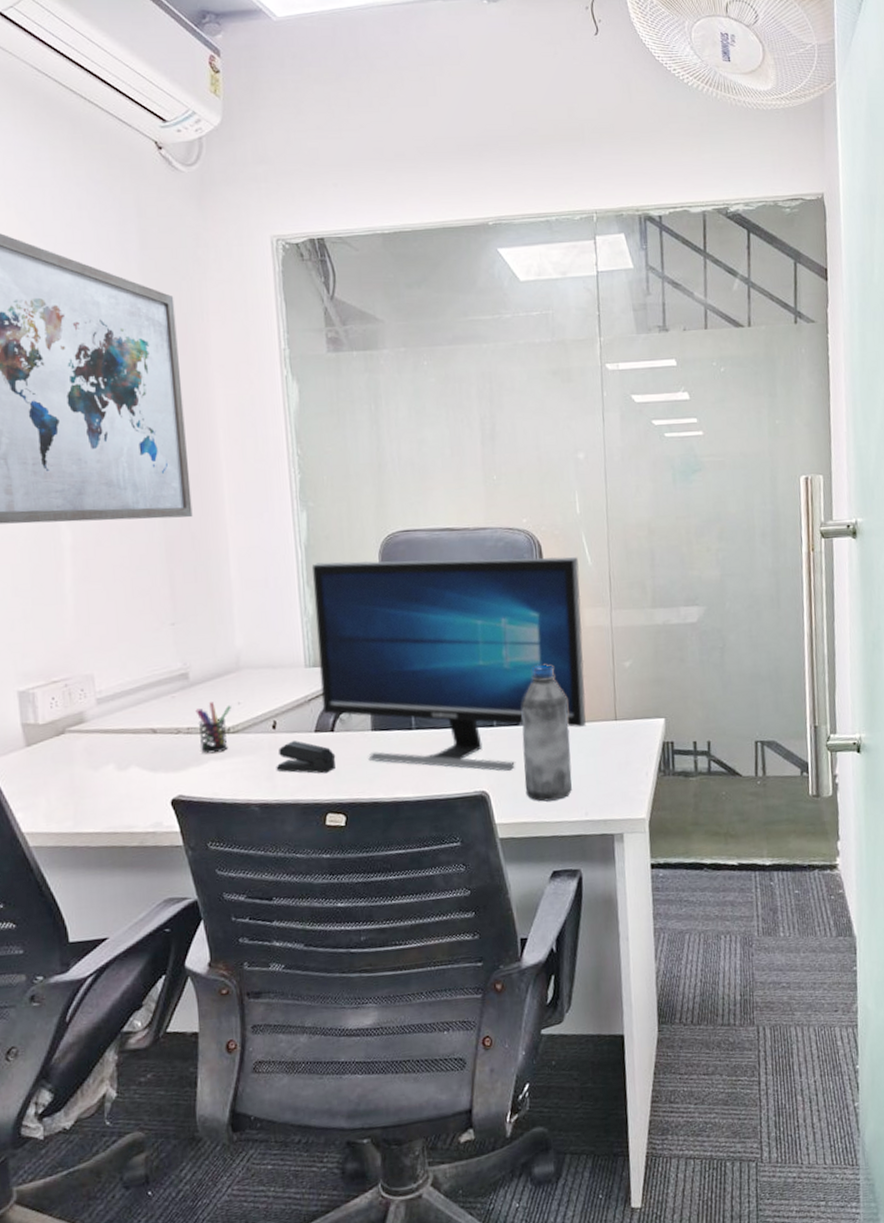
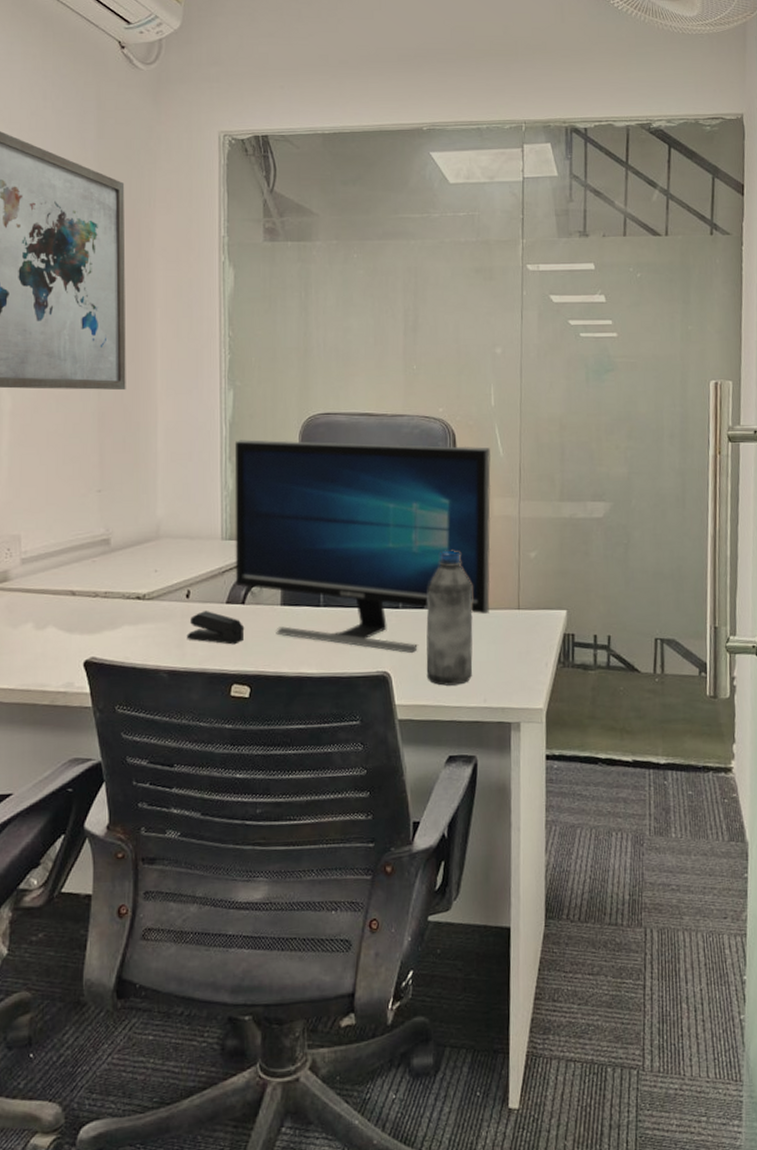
pen holder: present [195,702,231,754] -> none [114,568,148,619]

